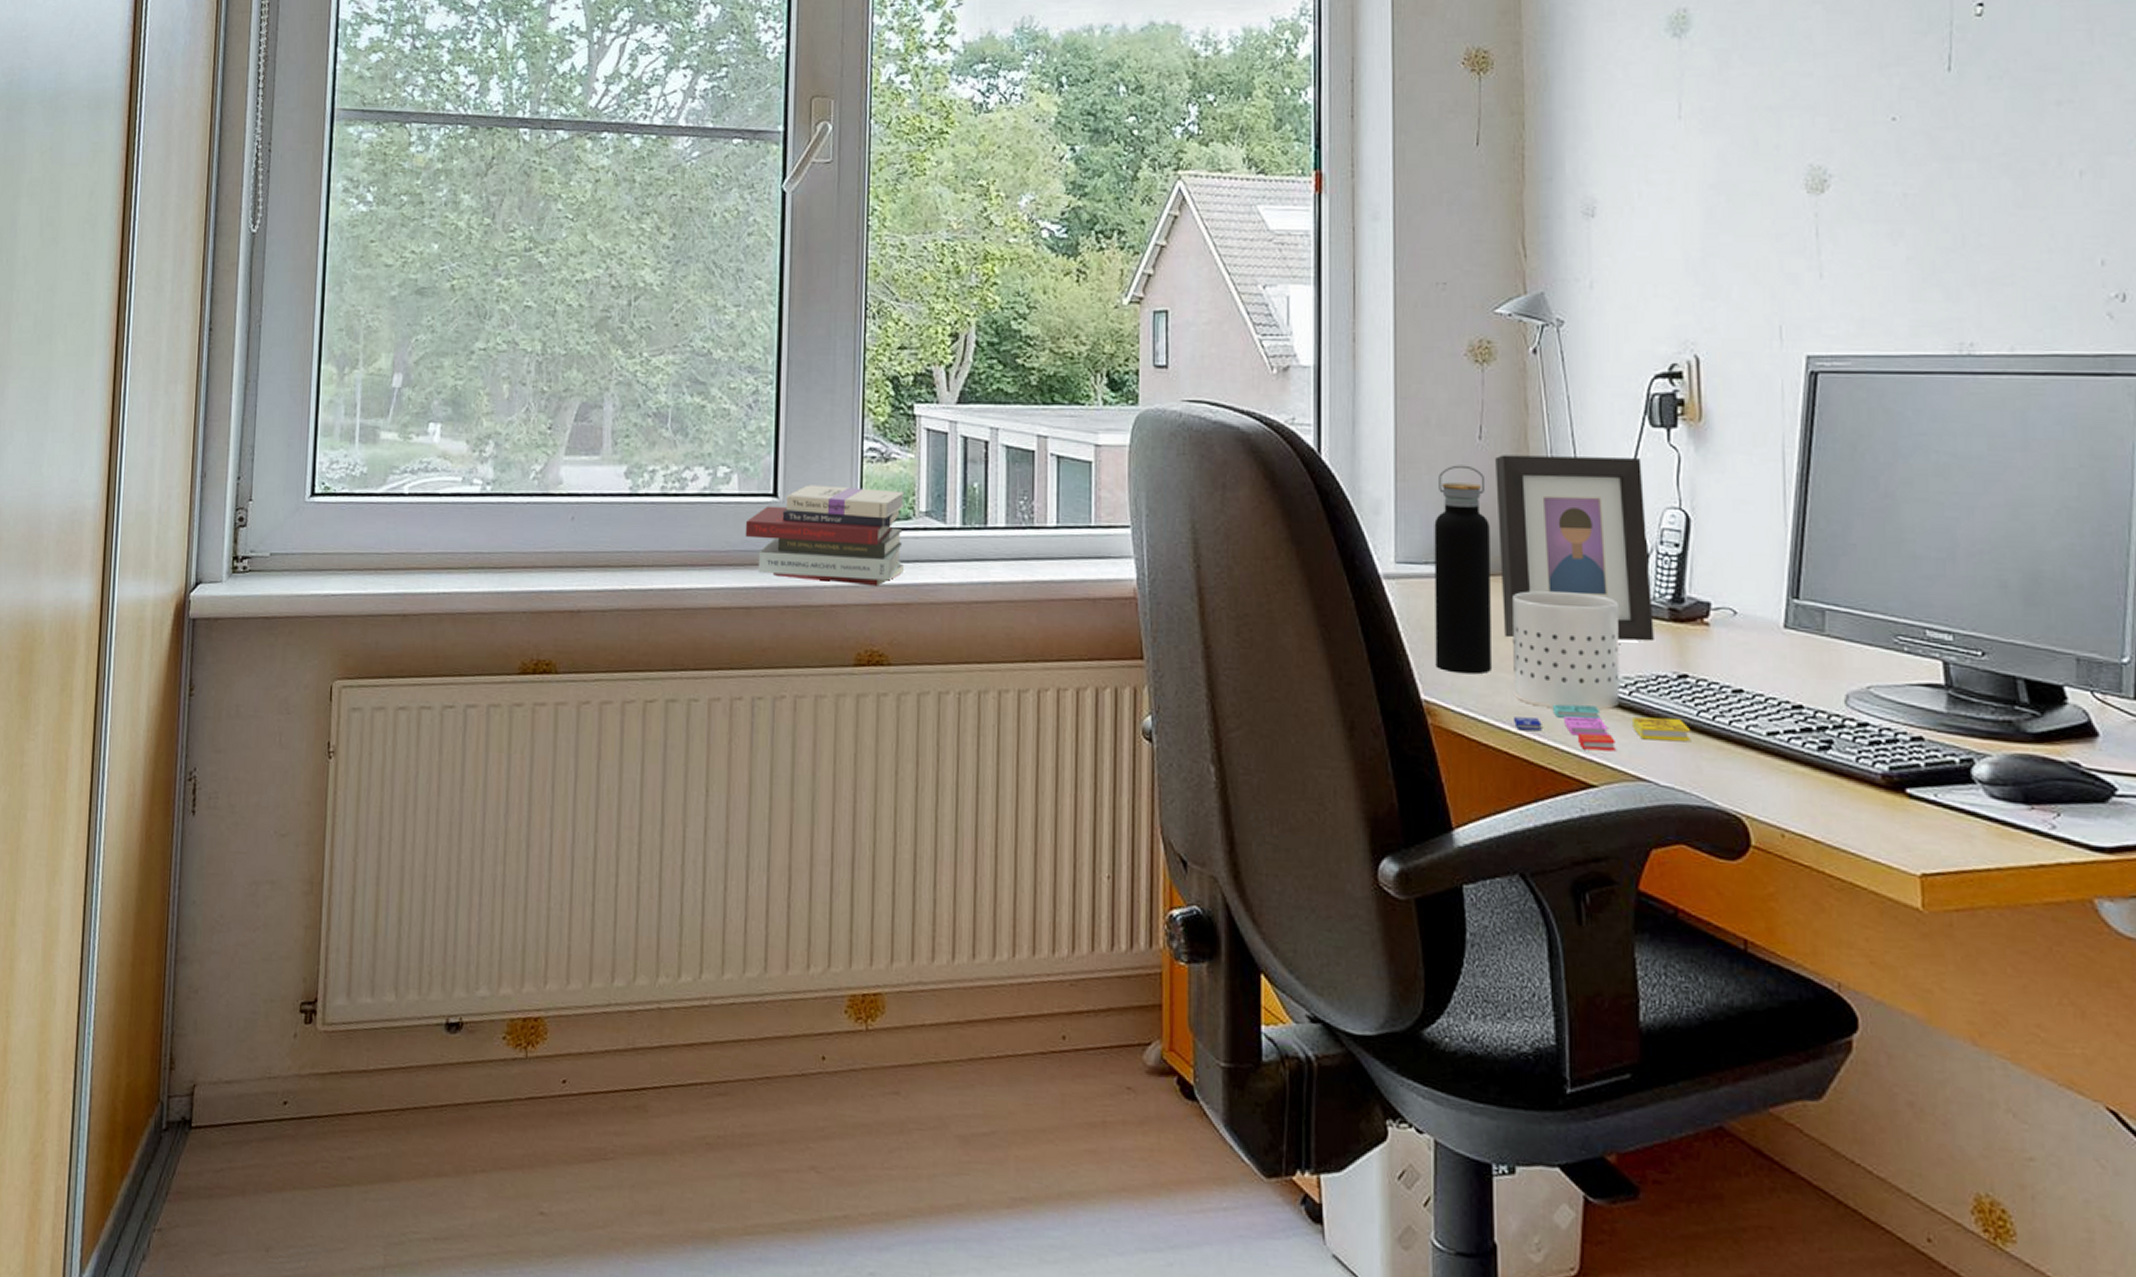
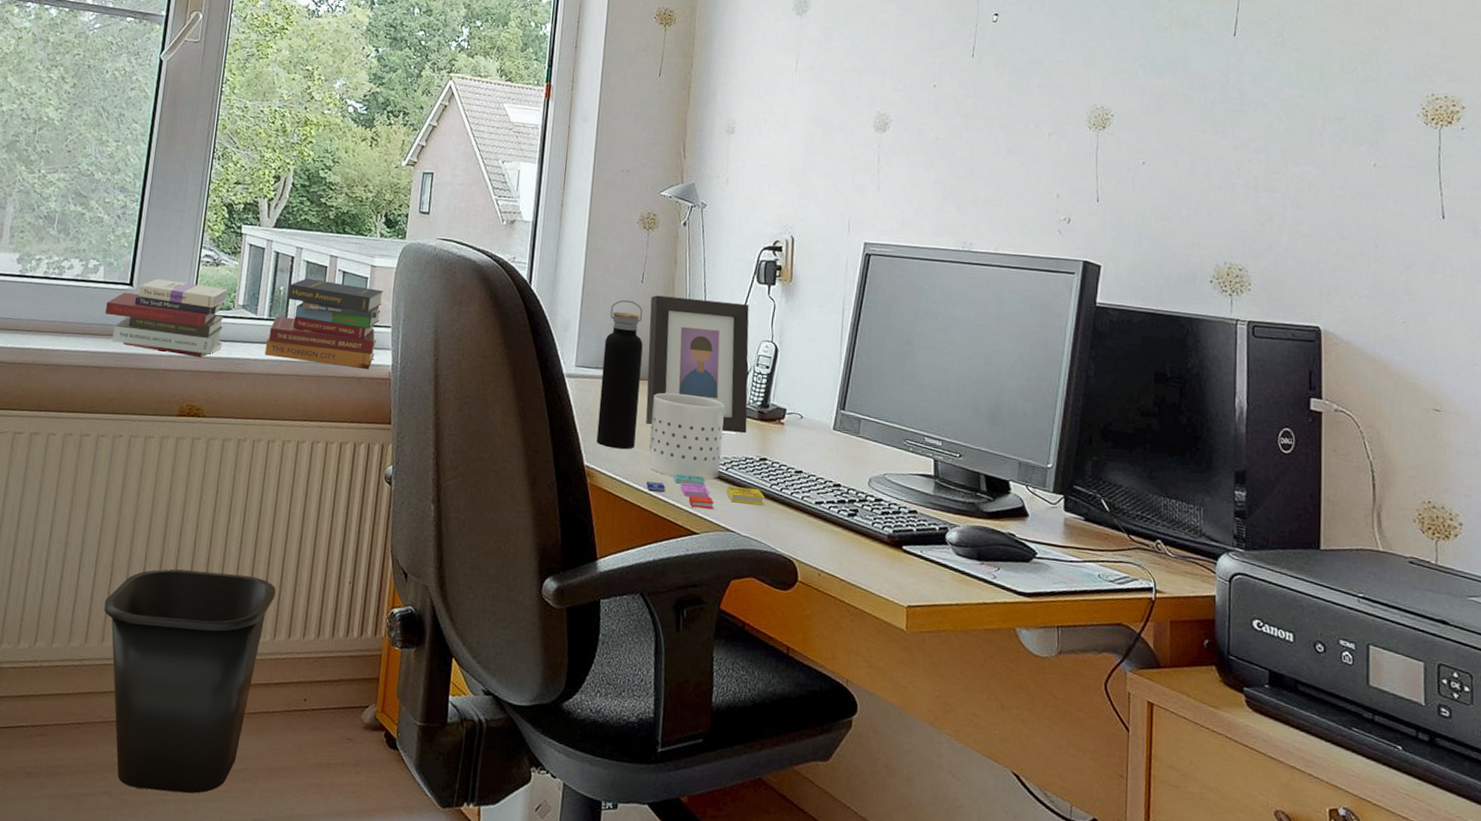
waste bin: none [784,869,1009,1167] -> present [103,569,276,794]
books: none [962,468,1115,588] -> present [264,278,384,370]

